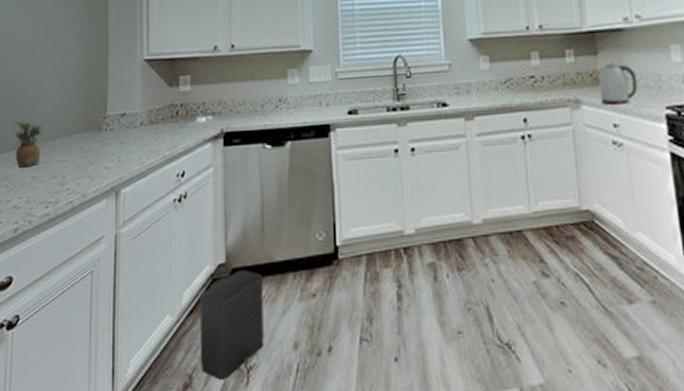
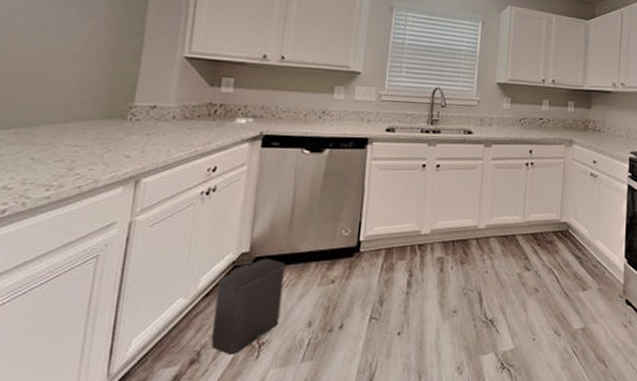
fruit: present [12,119,48,168] -> none [10,98,58,148]
kettle: present [598,64,638,105] -> none [588,116,615,147]

